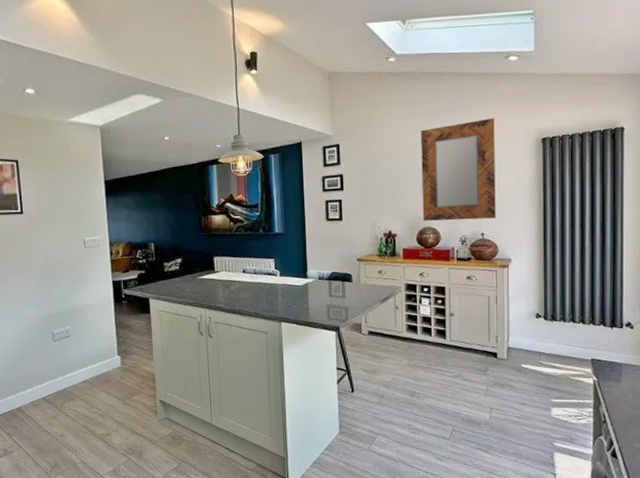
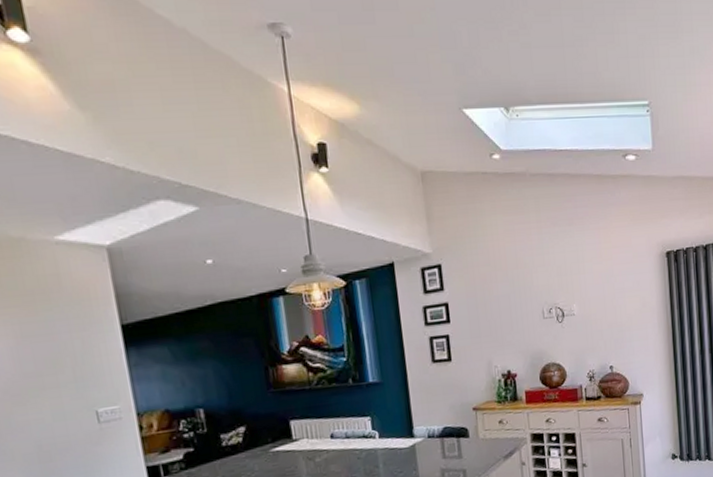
home mirror: present [421,118,496,221] -> none [535,228,624,356]

